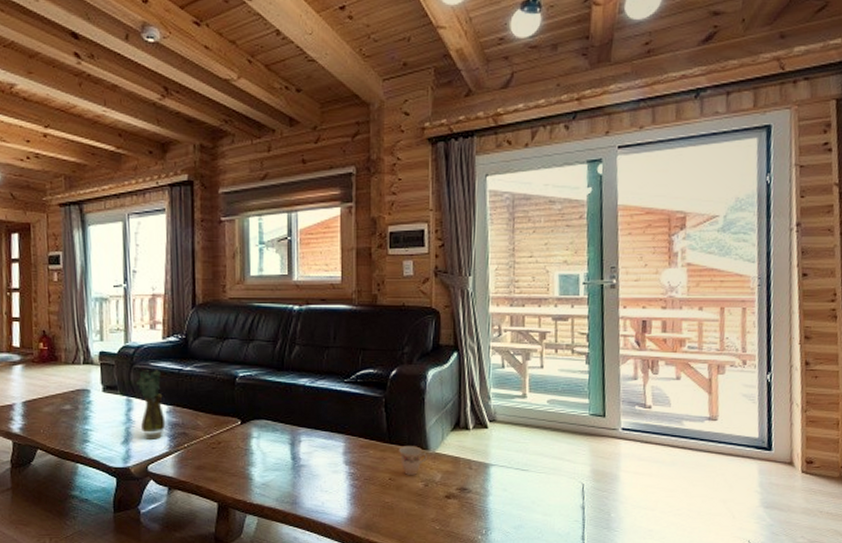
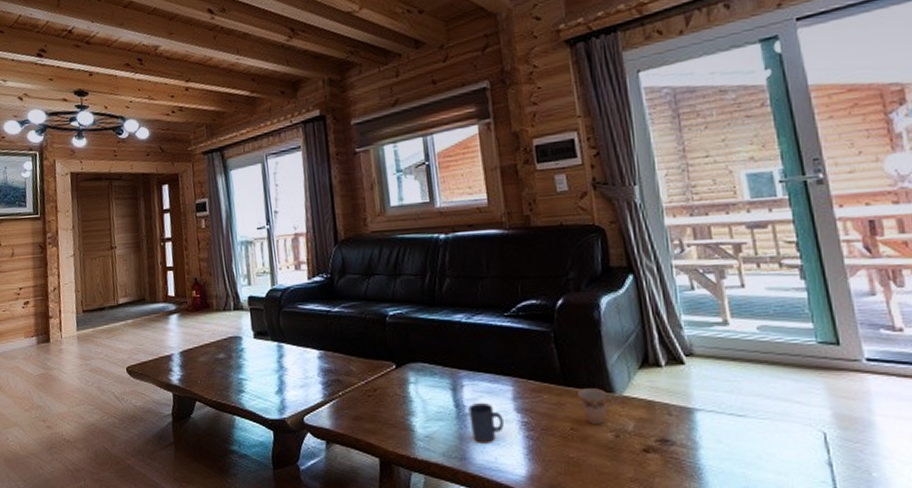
vase: present [136,367,166,439] -> none [286,310,319,388]
mug: none [303,455,333,491] -> present [468,402,504,444]

